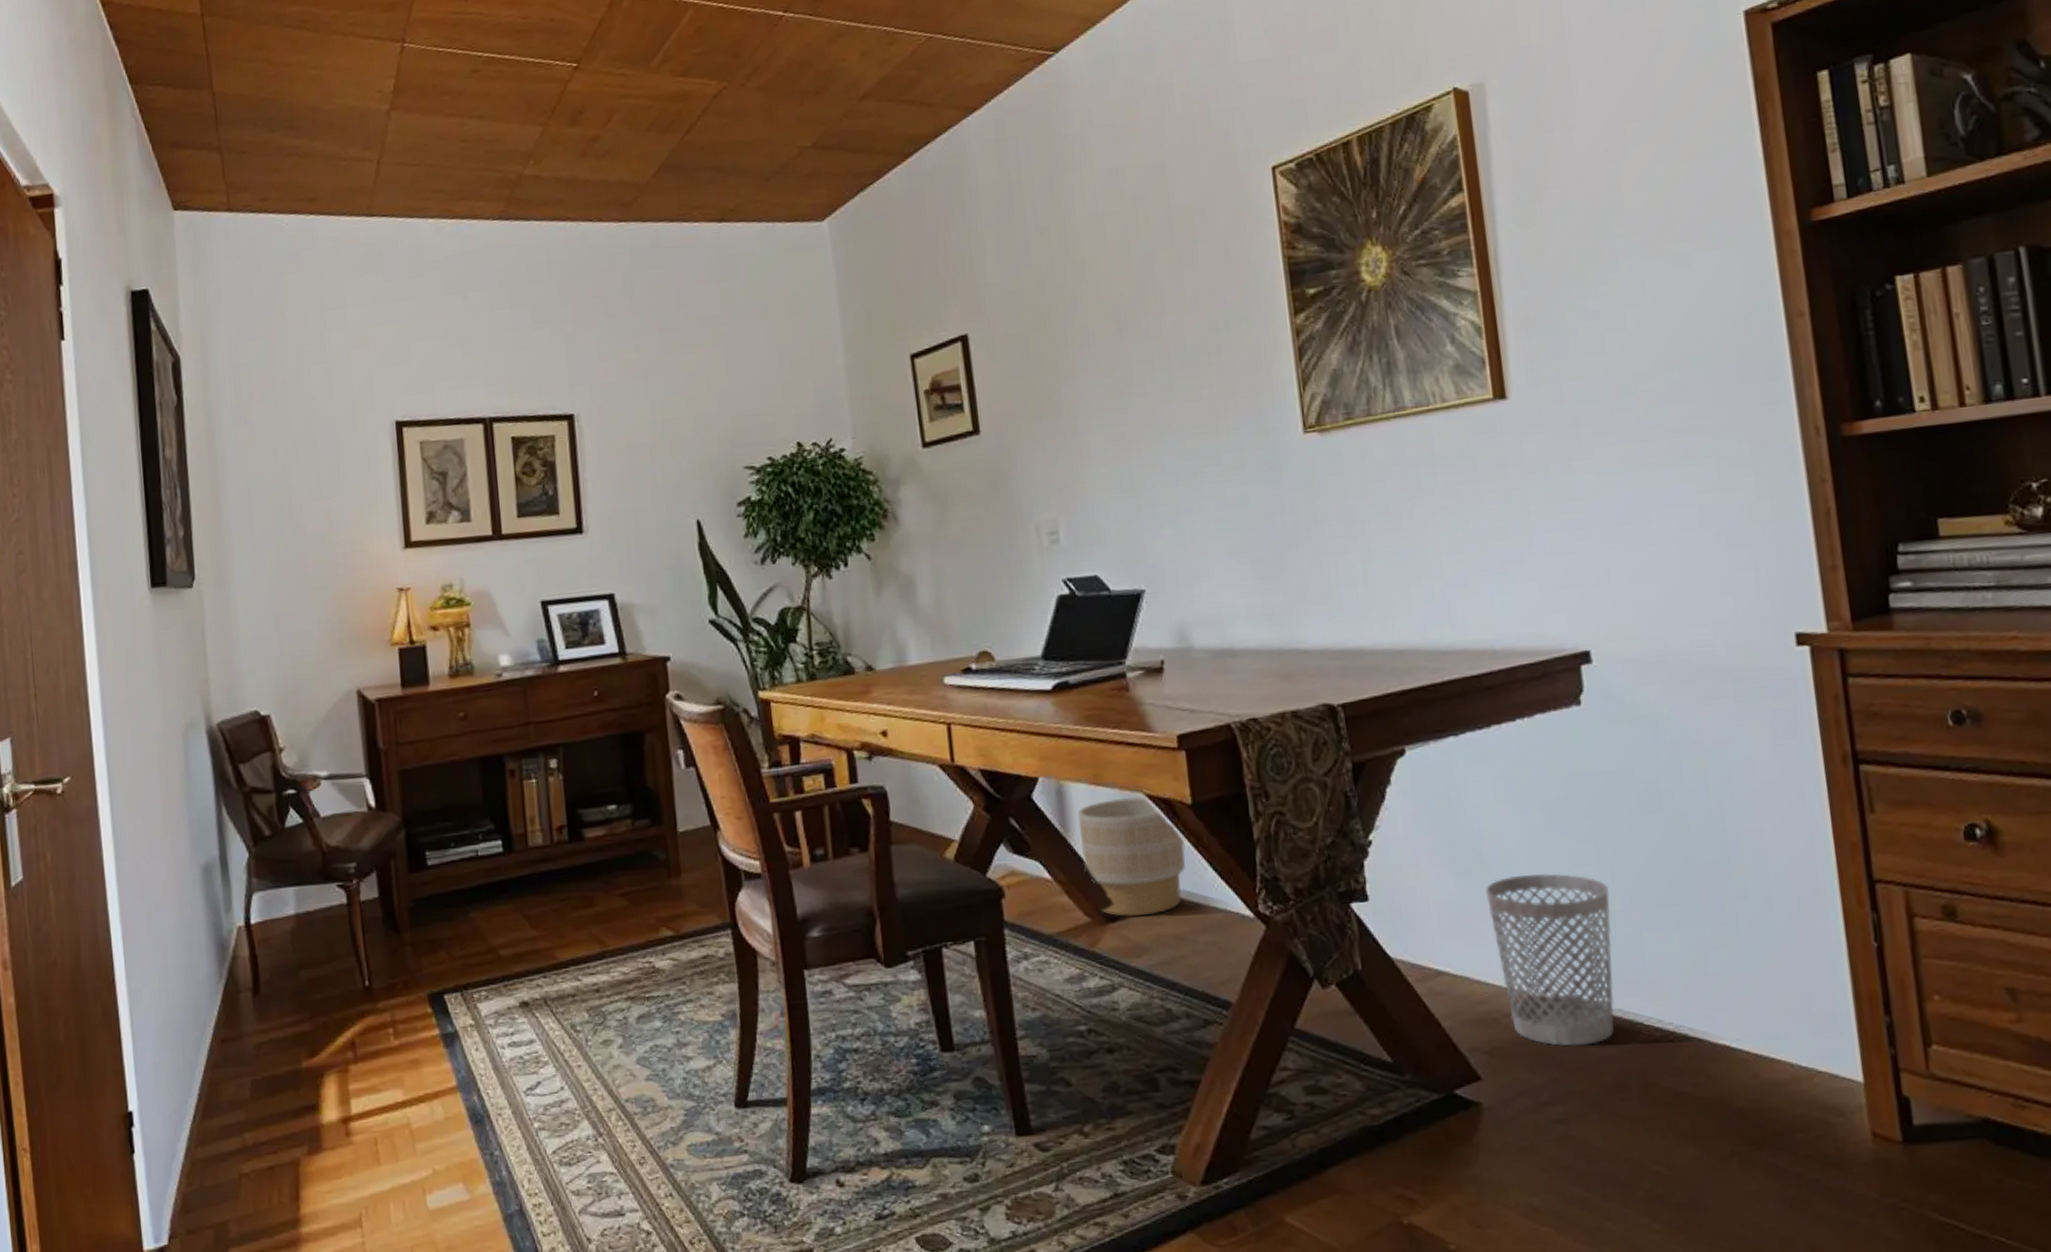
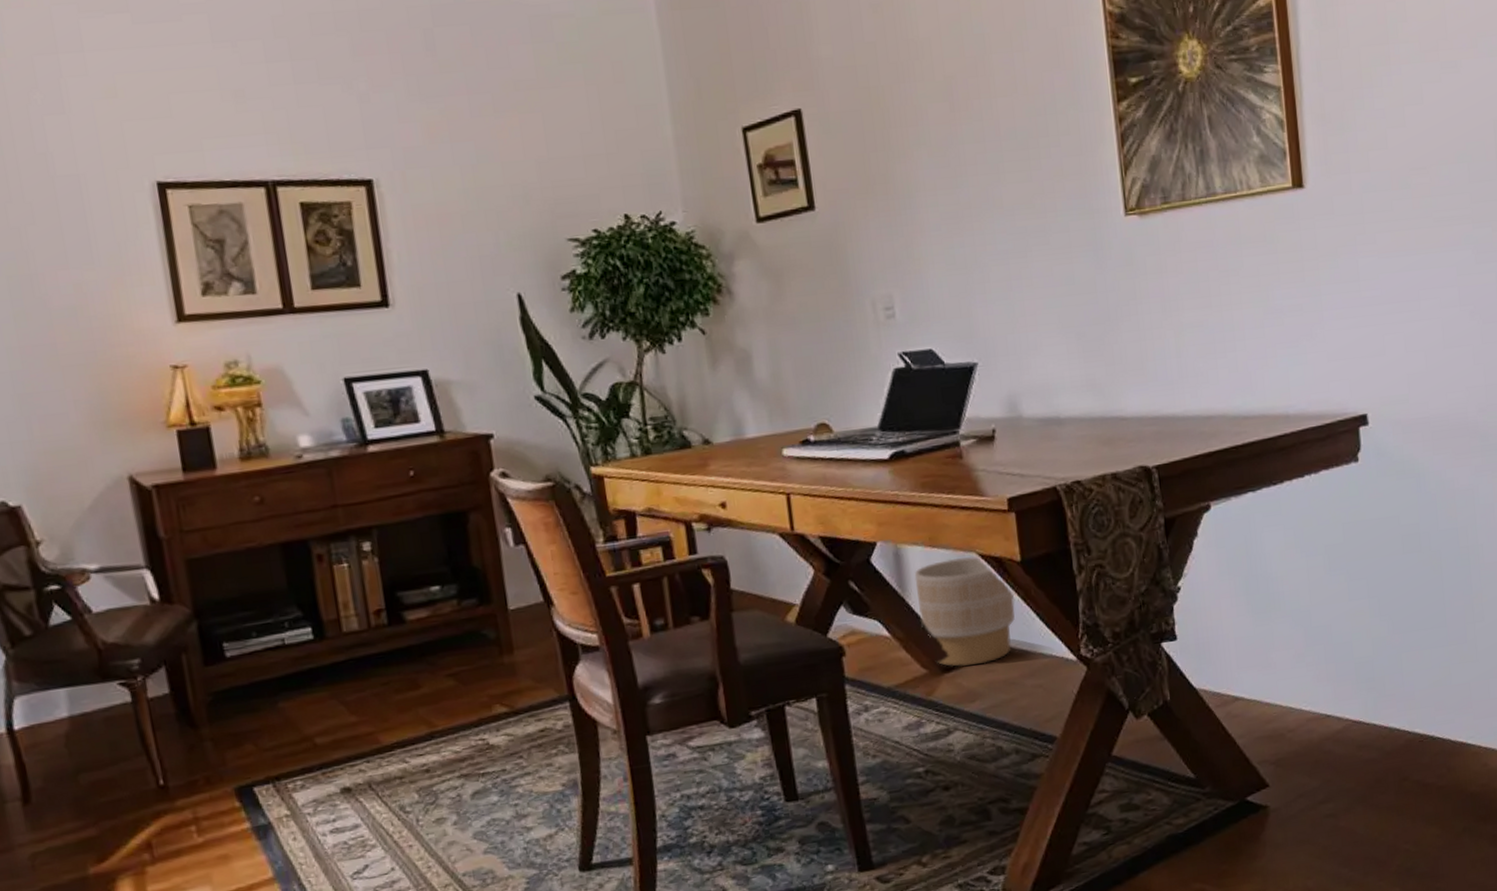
wastebasket: present [1486,873,1614,1047] -> none [1276,607,1378,753]

